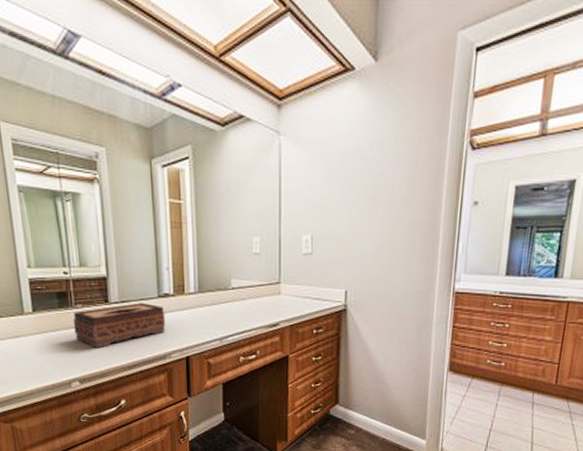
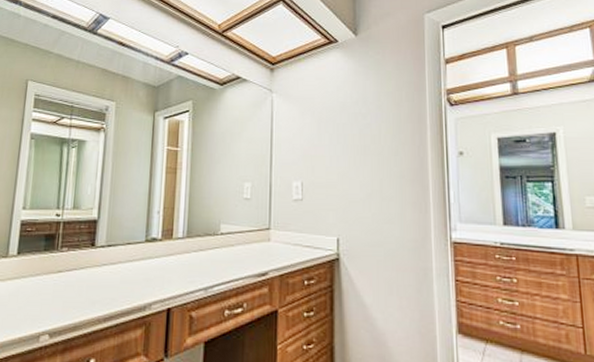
tissue box: present [72,303,166,349] -> none [55,247,151,297]

